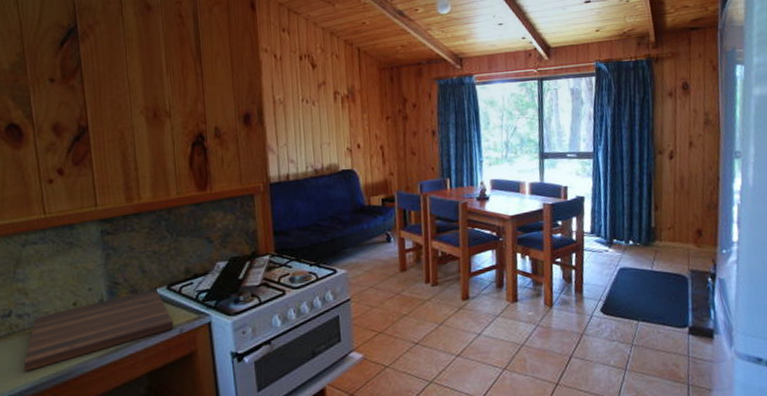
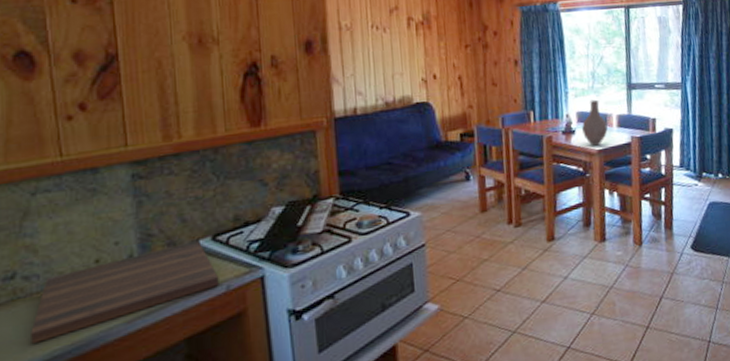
vase: none [495,168,521,212] -> present [581,99,608,146]

